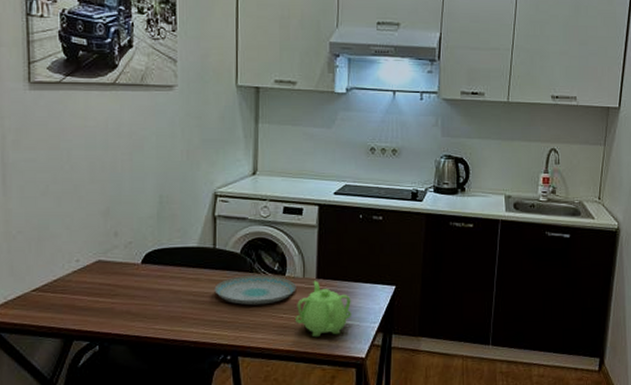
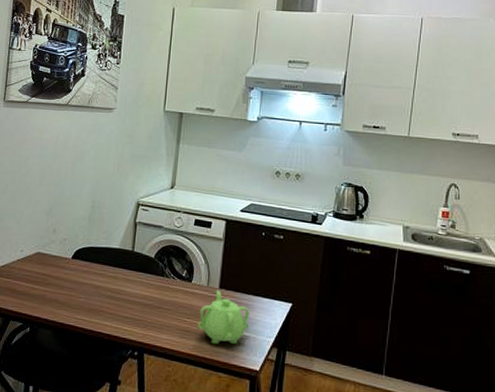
plate: present [214,275,297,306] -> none [129,278,201,308]

